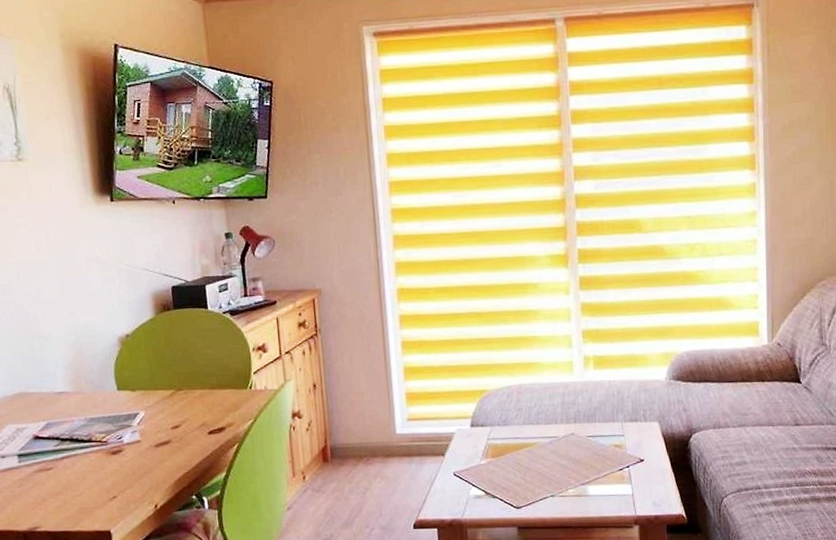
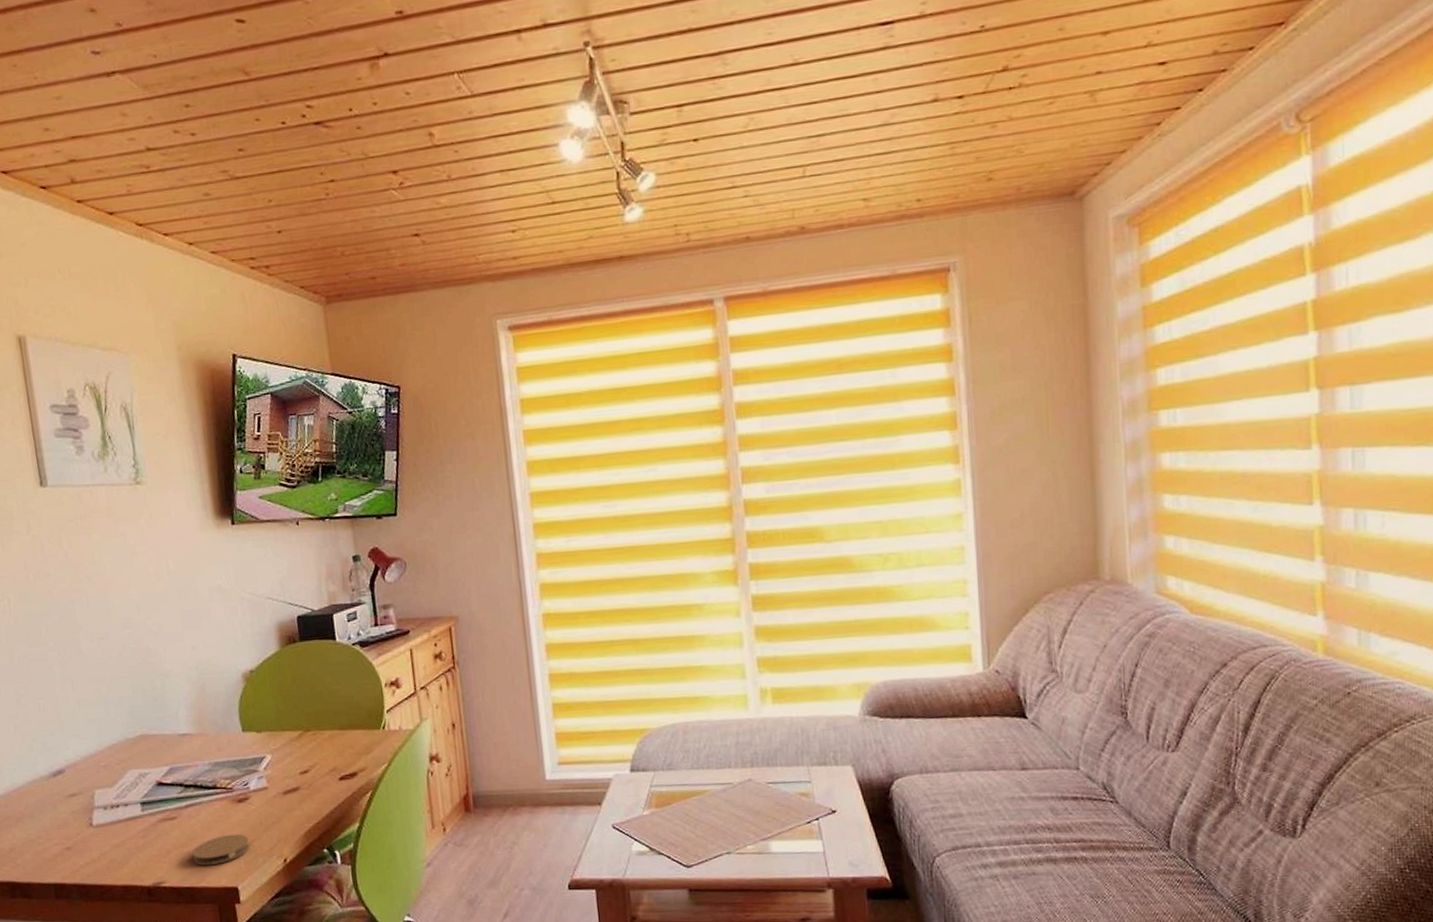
coaster: none [66,482,123,512] -> present [191,834,250,866]

